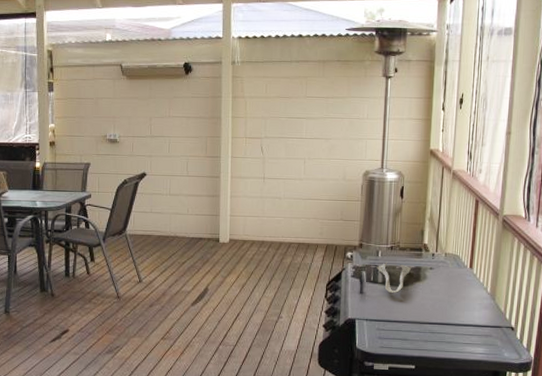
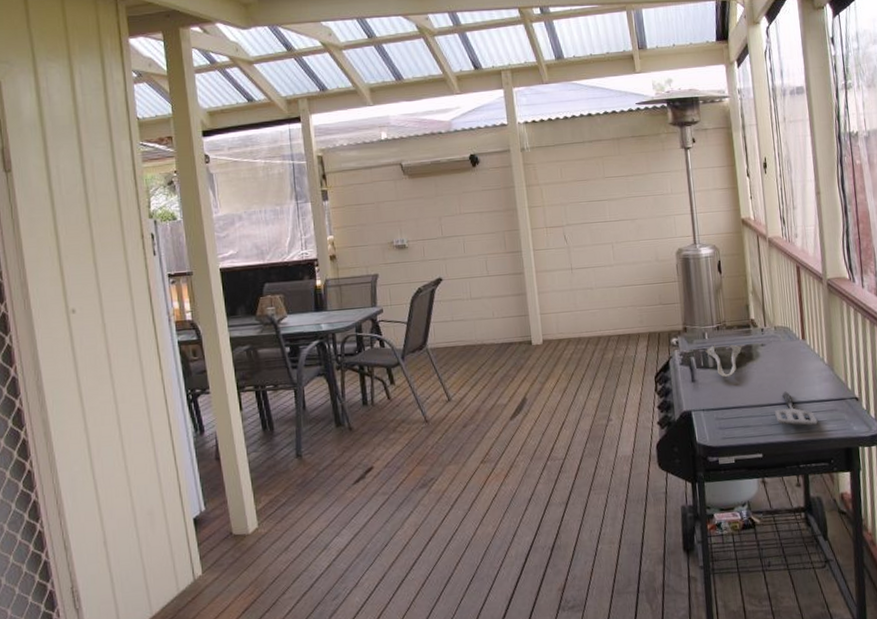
spatula: none [432,313,472,347] -> present [775,391,818,426]

